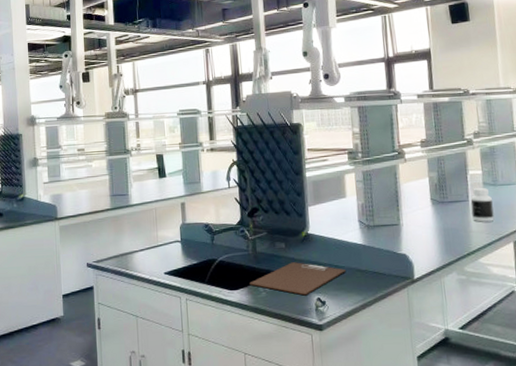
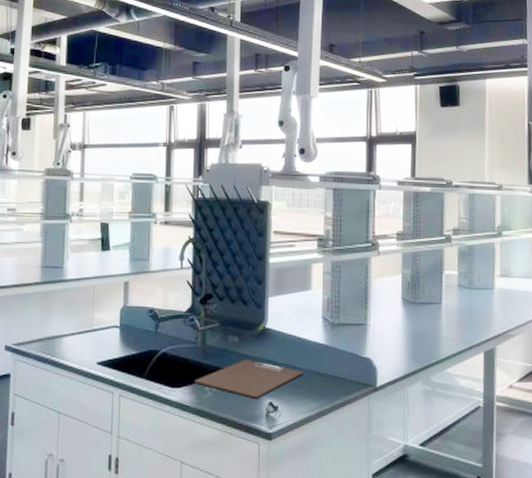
medicine bottle: present [470,187,495,222] -> none [443,289,467,328]

